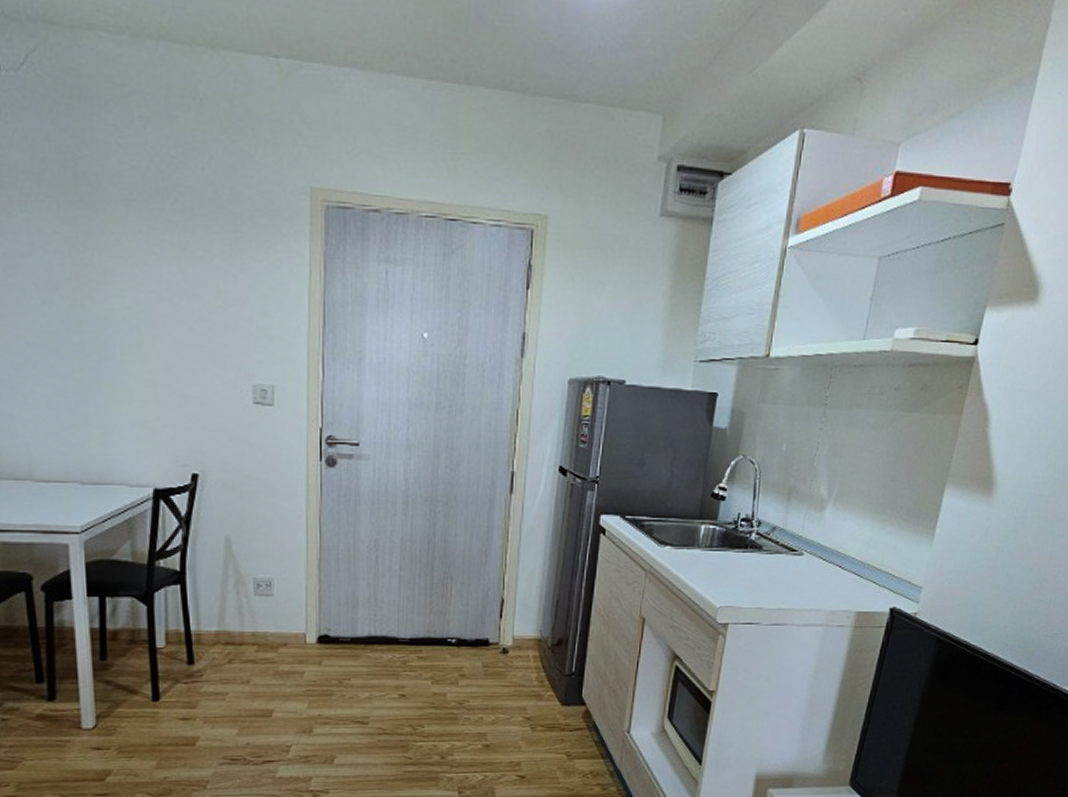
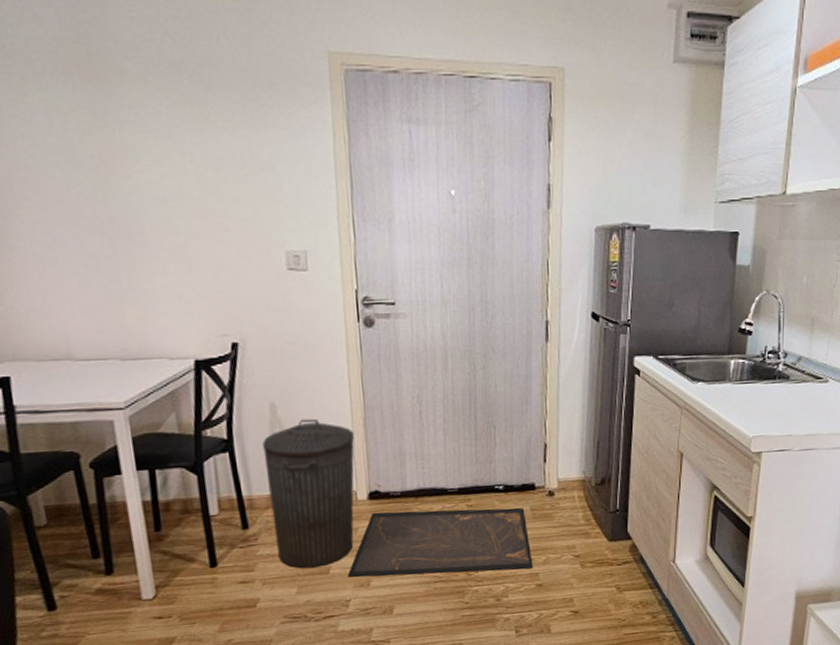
trash can: none [215,556,308,710] -> present [262,418,355,569]
doormat: none [290,657,482,728] -> present [347,508,534,577]

